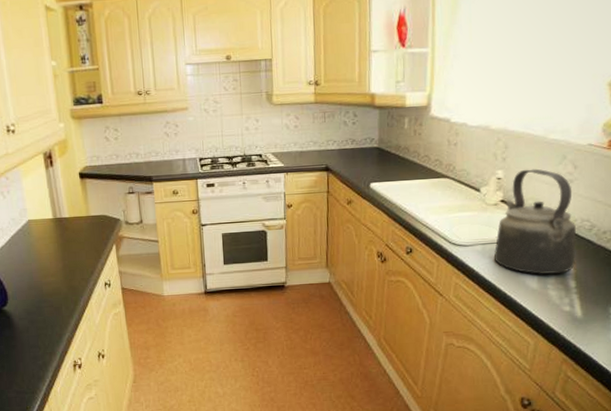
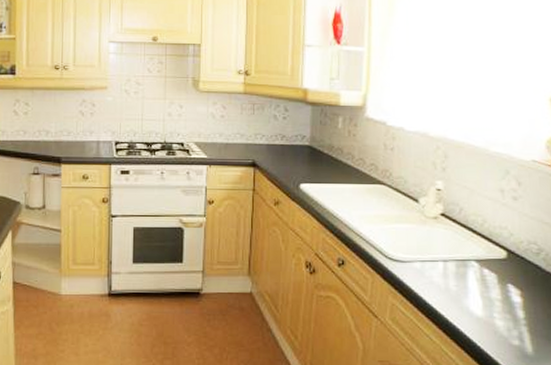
kettle: present [493,168,577,274] -> none [434,182,524,301]

